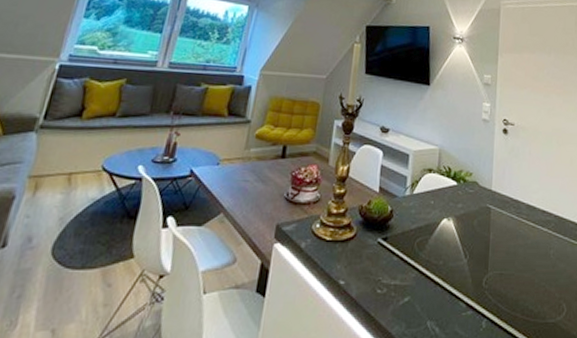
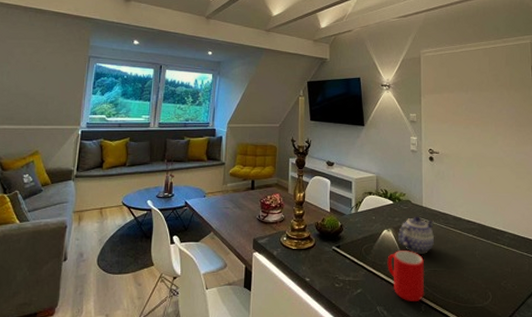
cup: none [444,246,489,316] -> present [387,250,425,303]
teapot: none [460,202,504,252] -> present [398,216,435,254]

